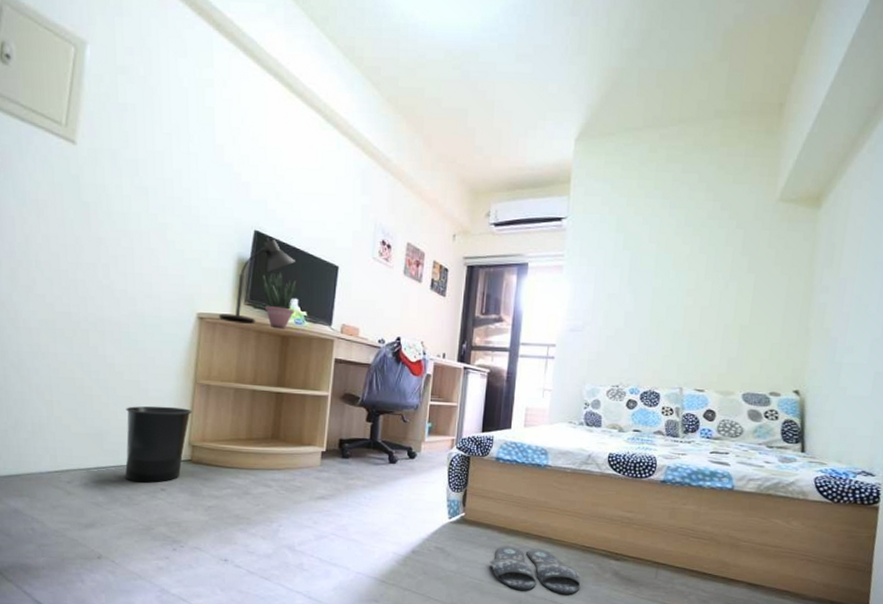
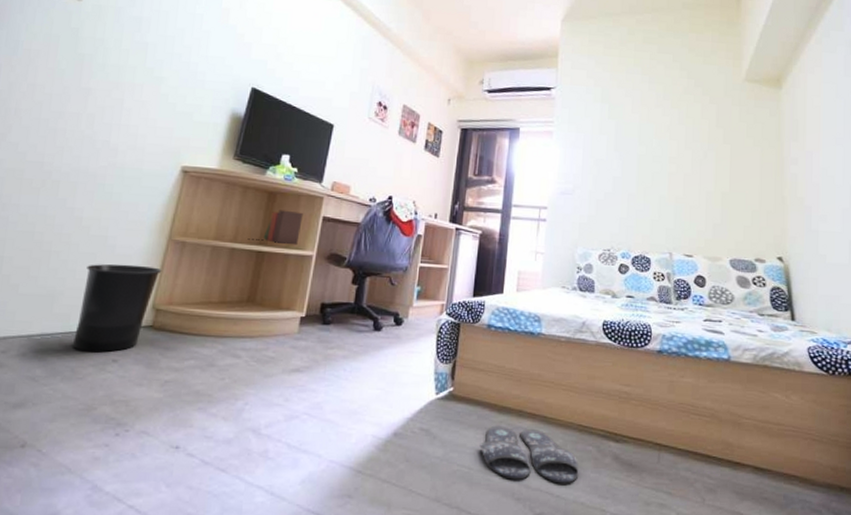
desk lamp: present [218,238,295,324] -> none [203,95,291,179]
potted plant: present [263,271,297,329] -> none [254,127,290,185]
books: none [280,353,316,386] -> present [263,209,303,245]

